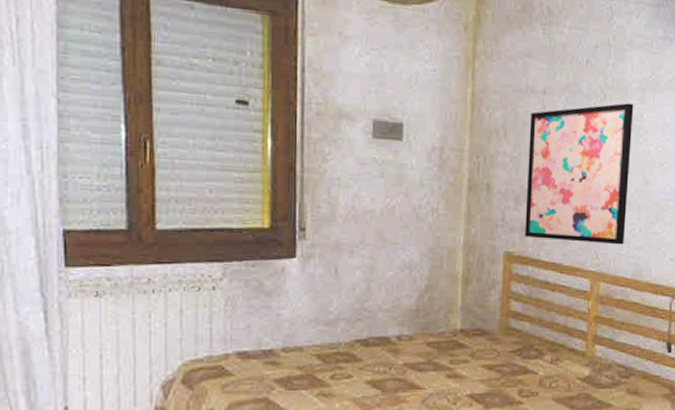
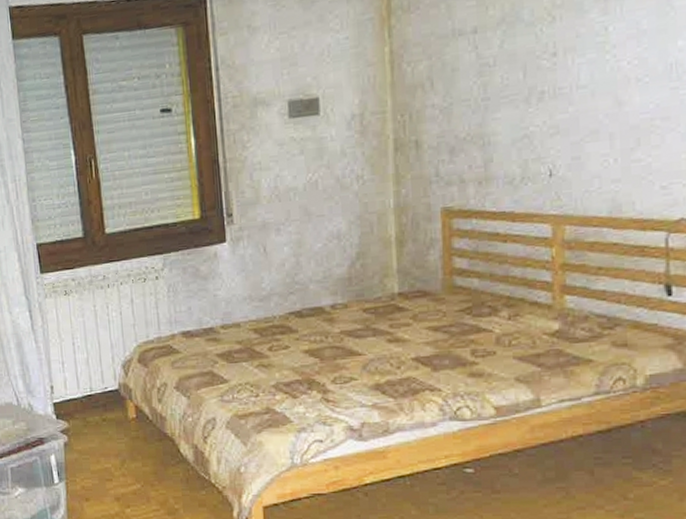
wall art: present [525,103,634,245] -> none [460,18,595,189]

